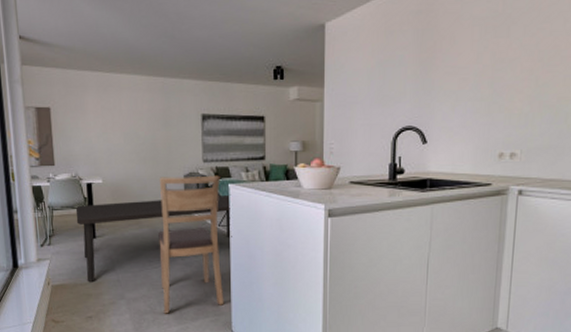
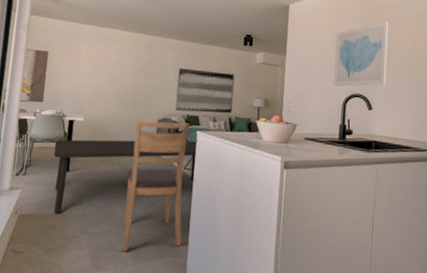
wall art: none [381,32,448,120] -> present [334,21,389,87]

